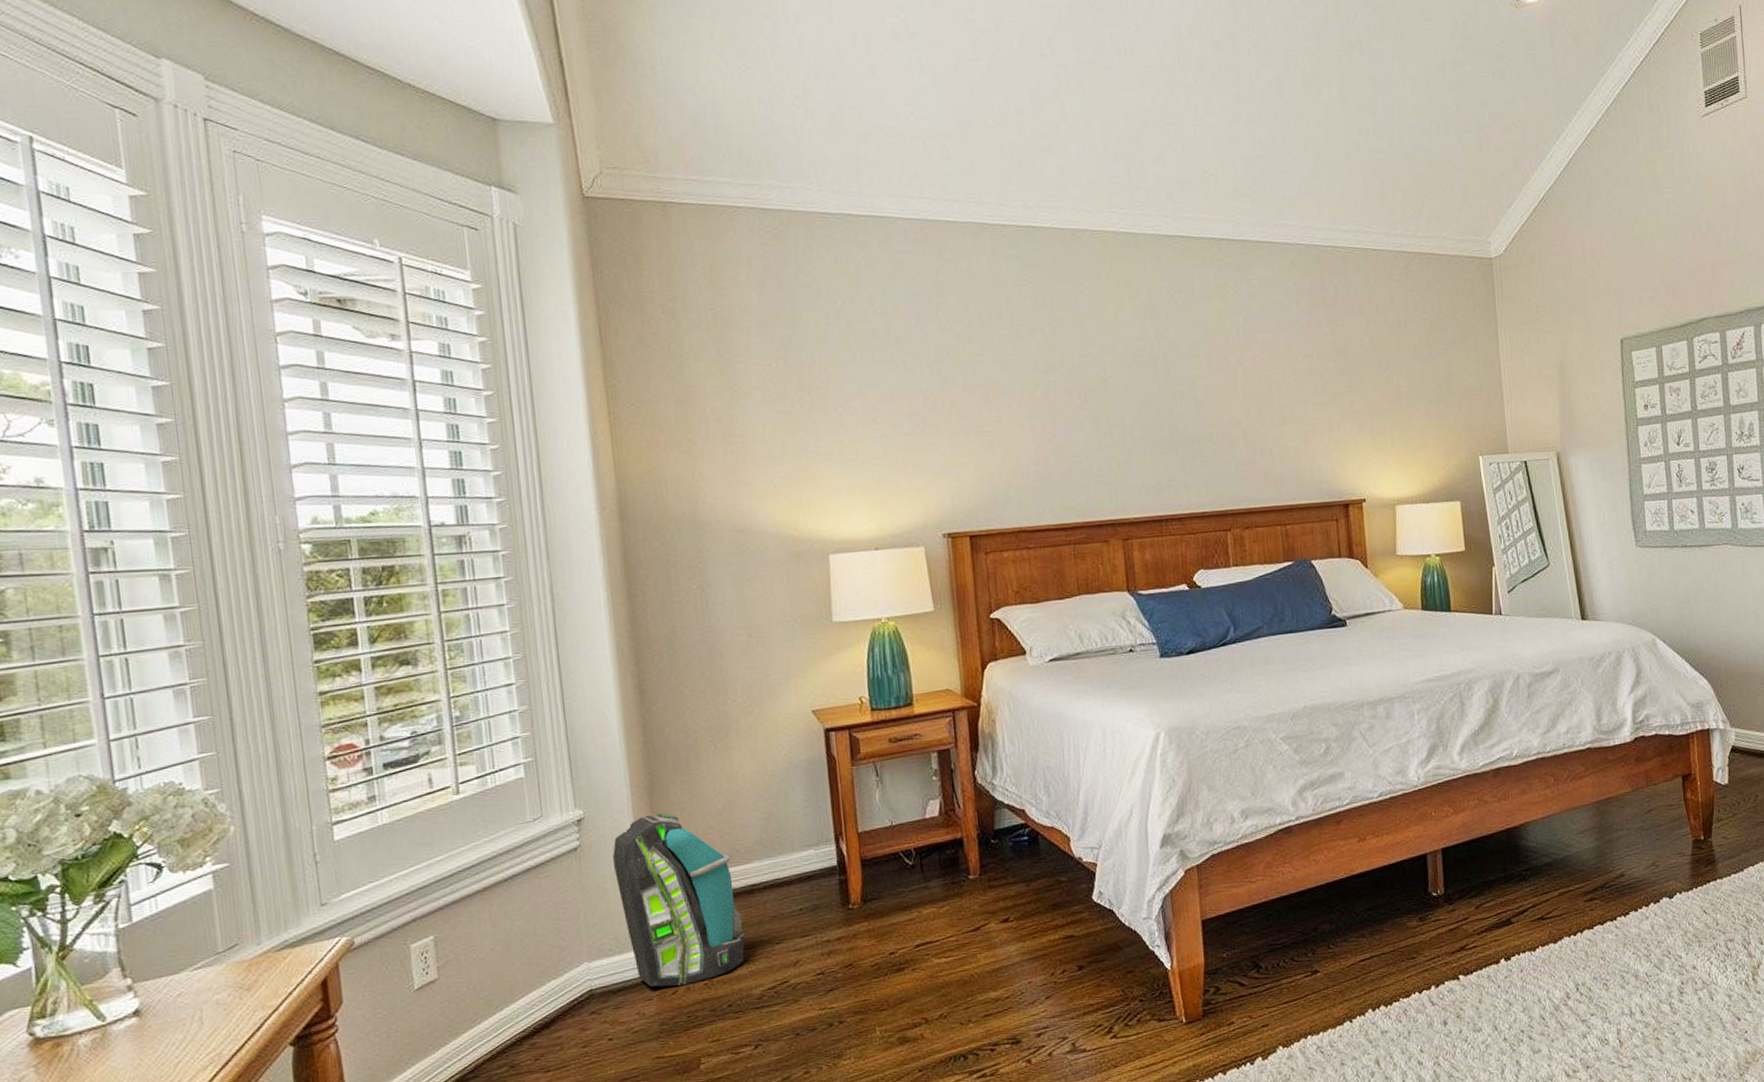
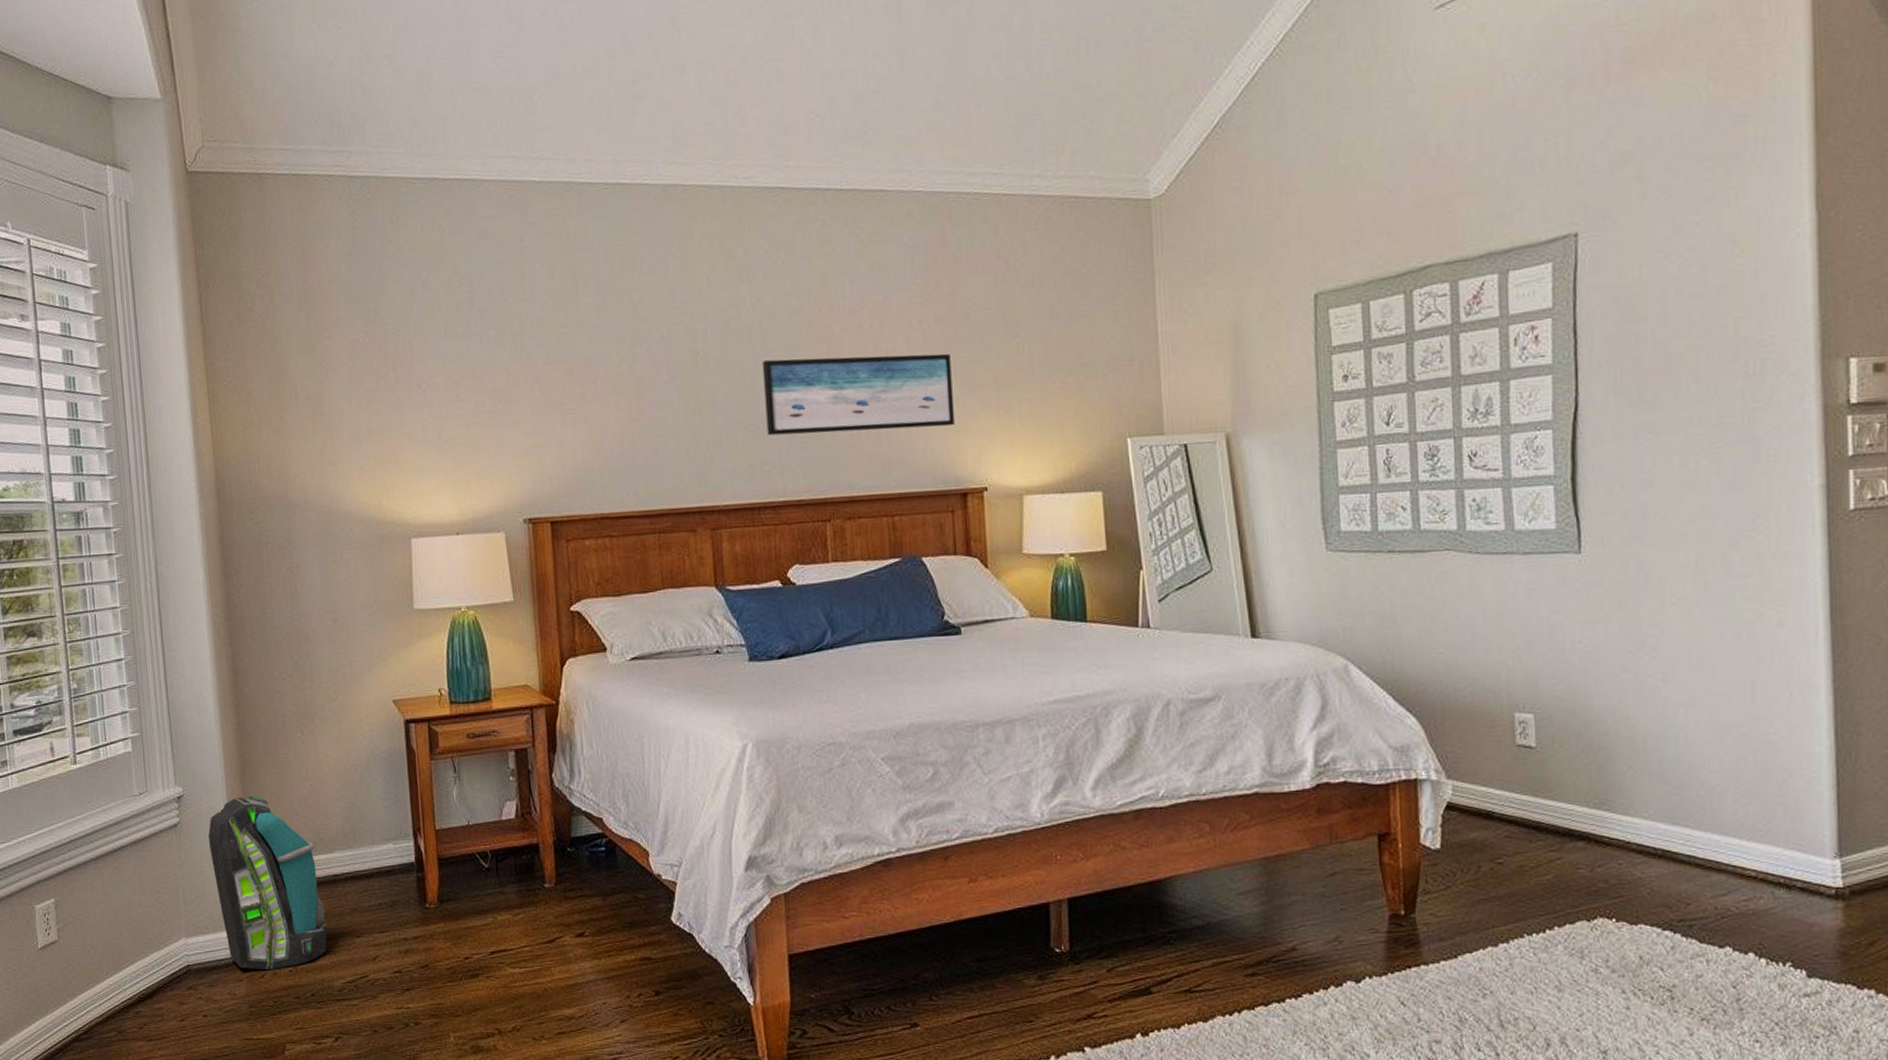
wall art: none [1167,384,1337,455] -> present [762,353,955,436]

